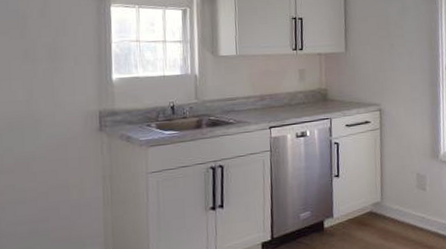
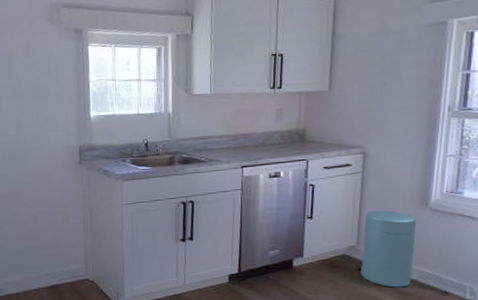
trash can: none [382,164,432,241] -> present [355,210,417,288]

